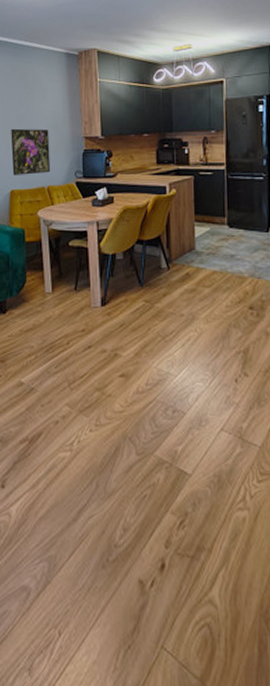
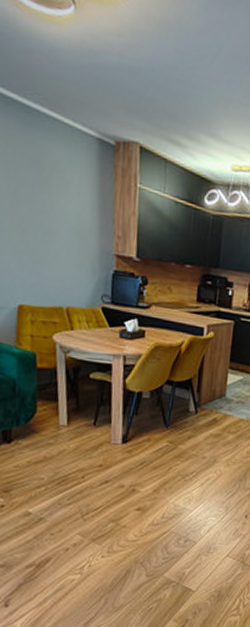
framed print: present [11,128,51,175] -> none [19,225,72,291]

